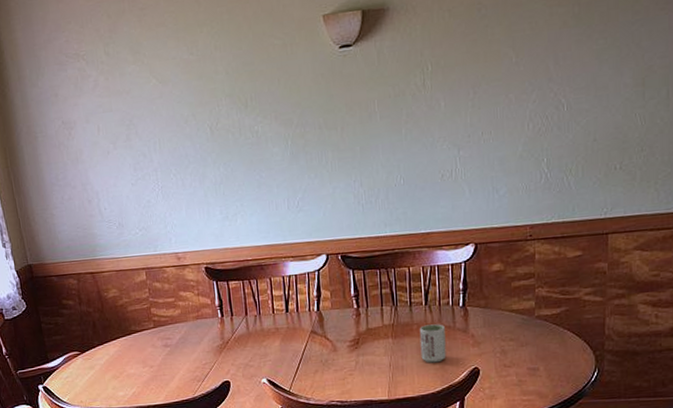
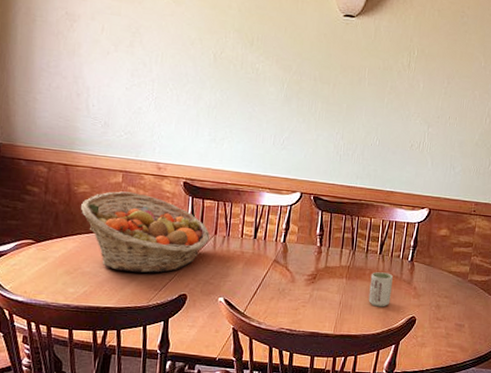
fruit basket: none [114,287,242,368] -> present [81,191,211,273]

